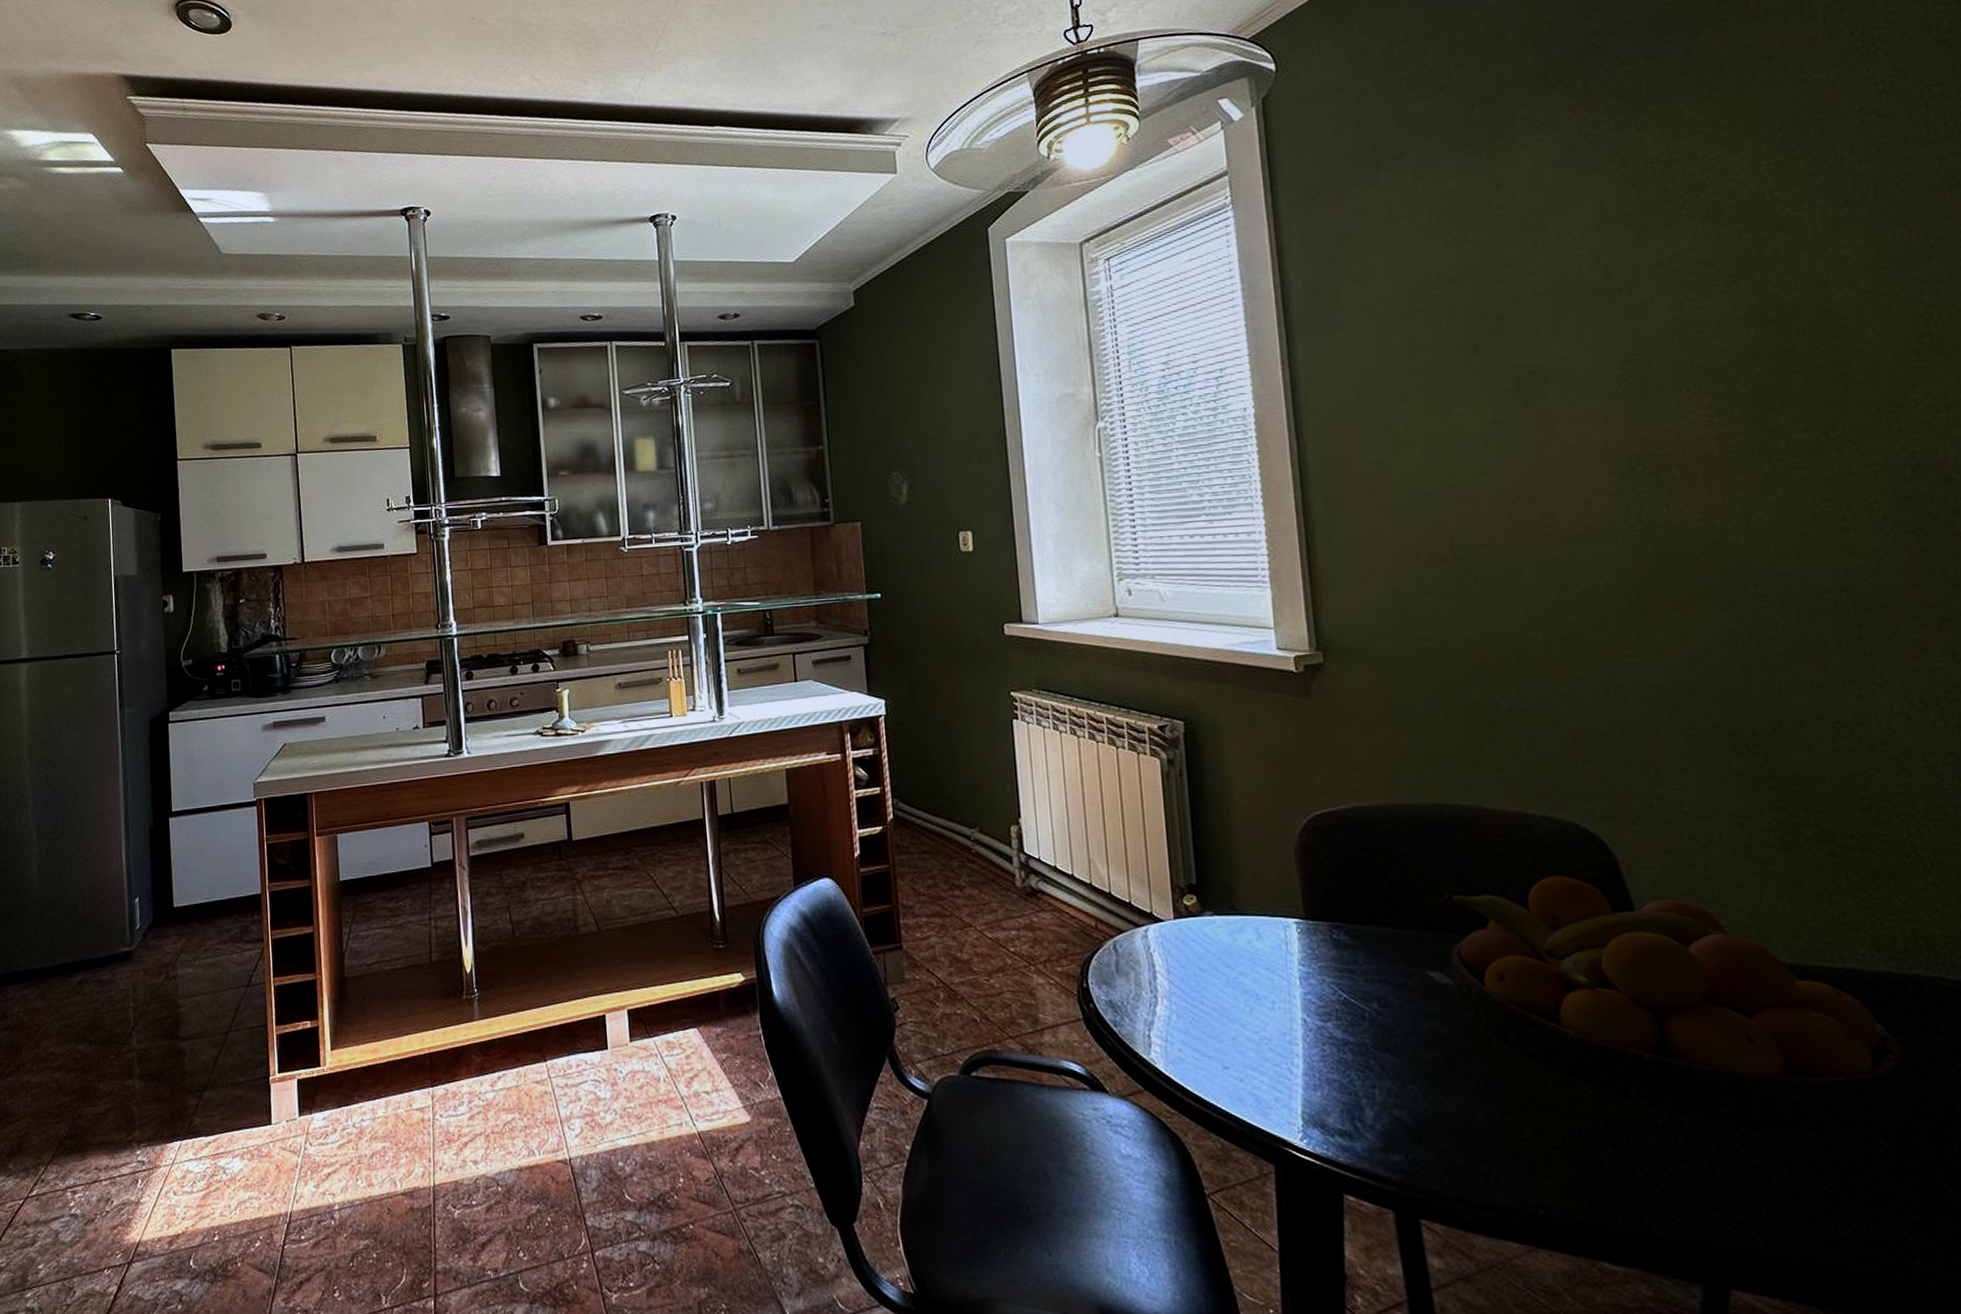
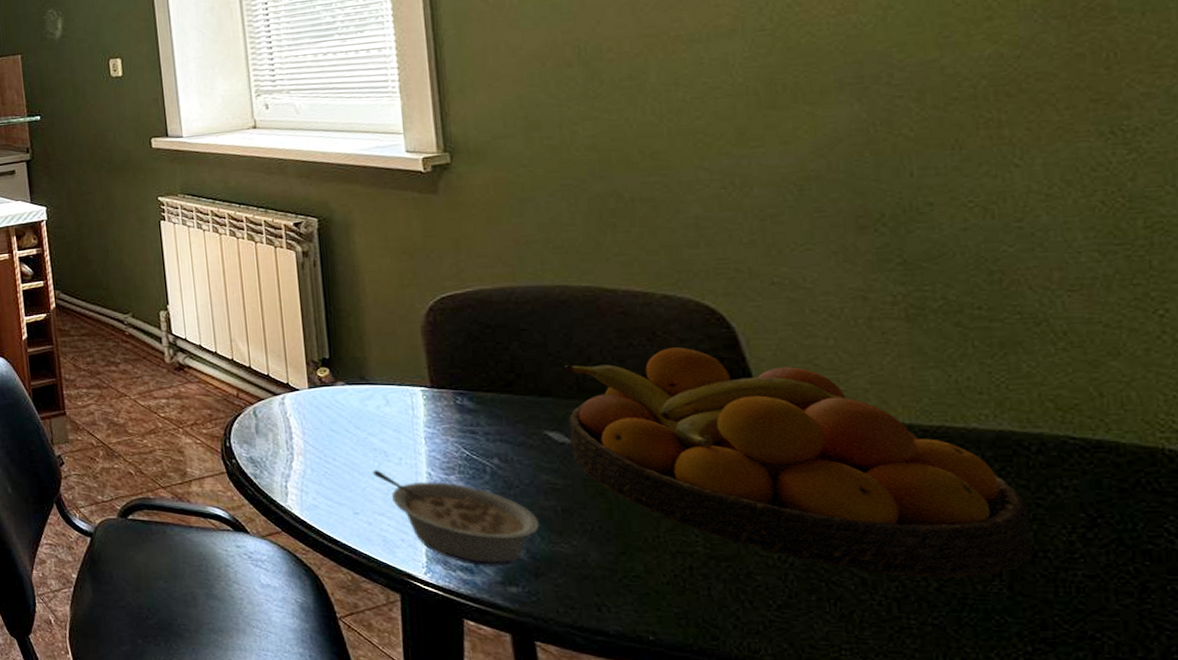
legume: none [1243,1016,1423,1130] -> present [372,470,540,567]

